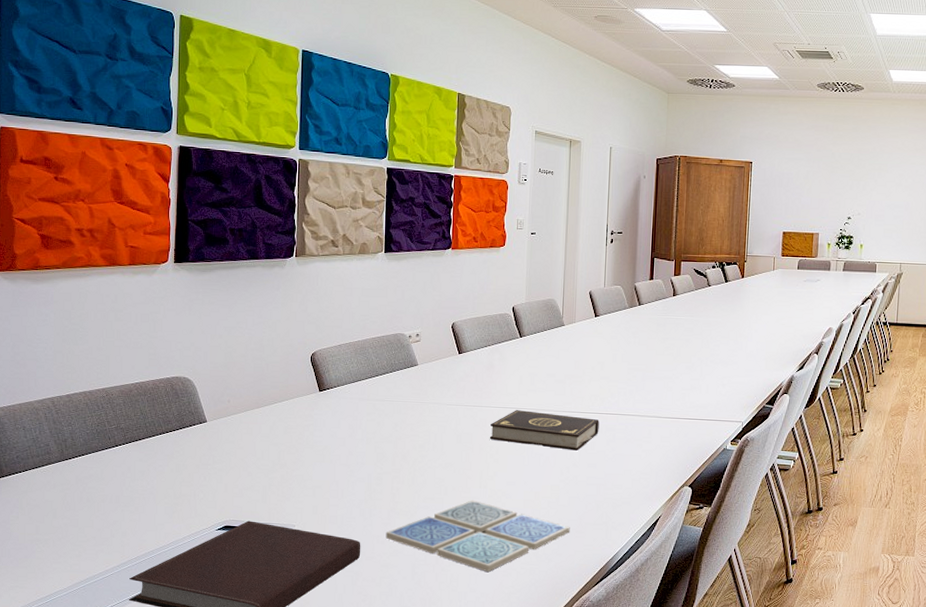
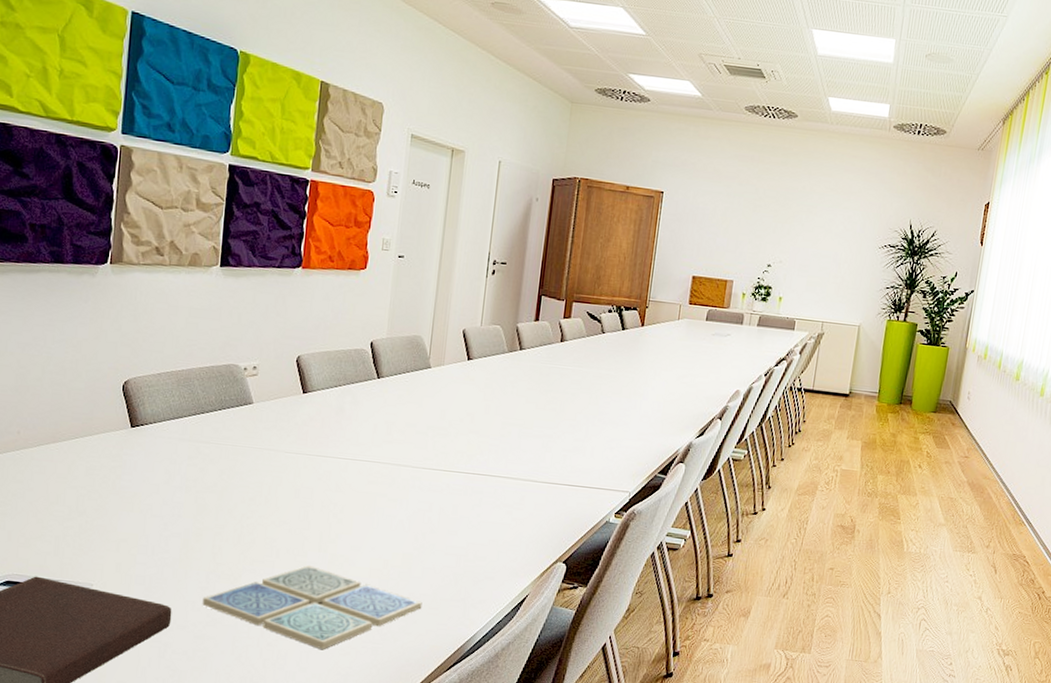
book: present [489,410,599,451] -> none [333,463,465,515]

